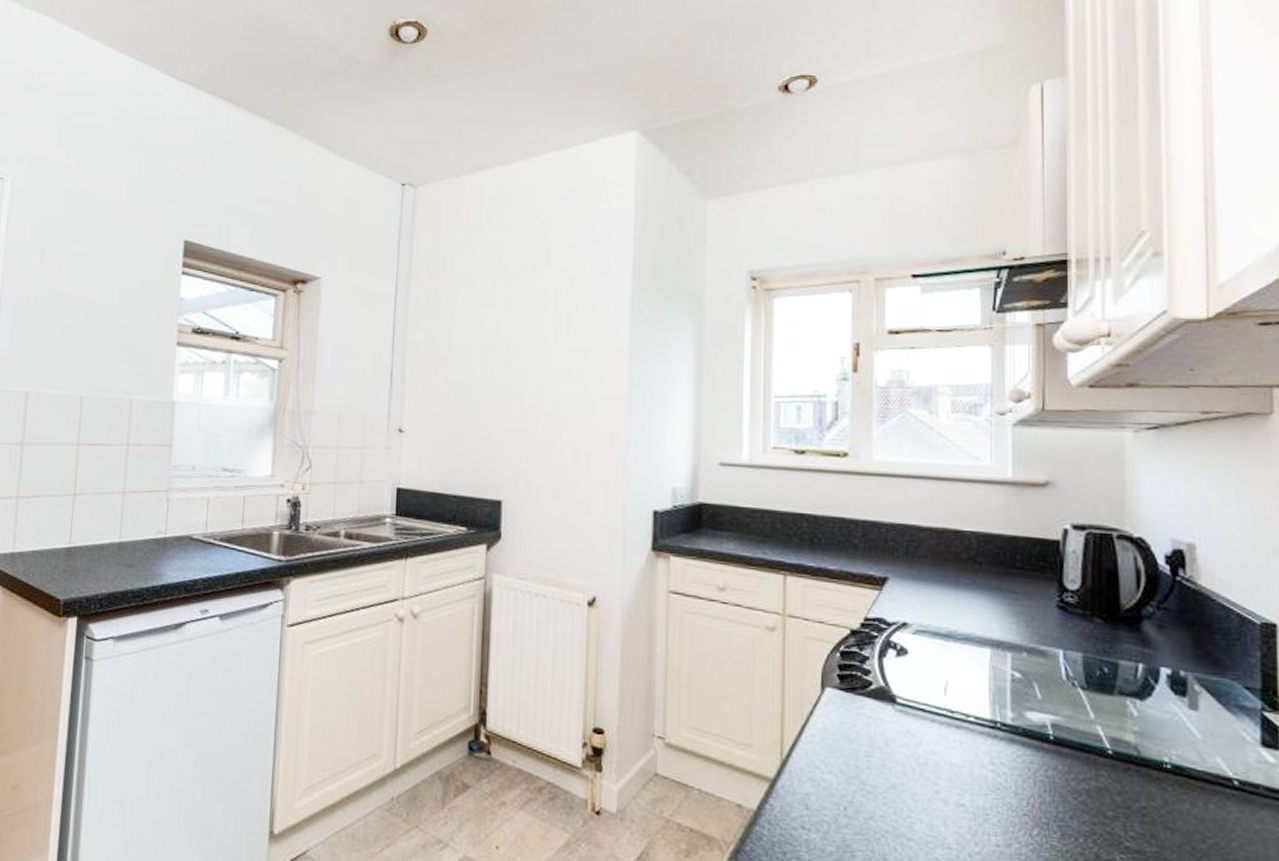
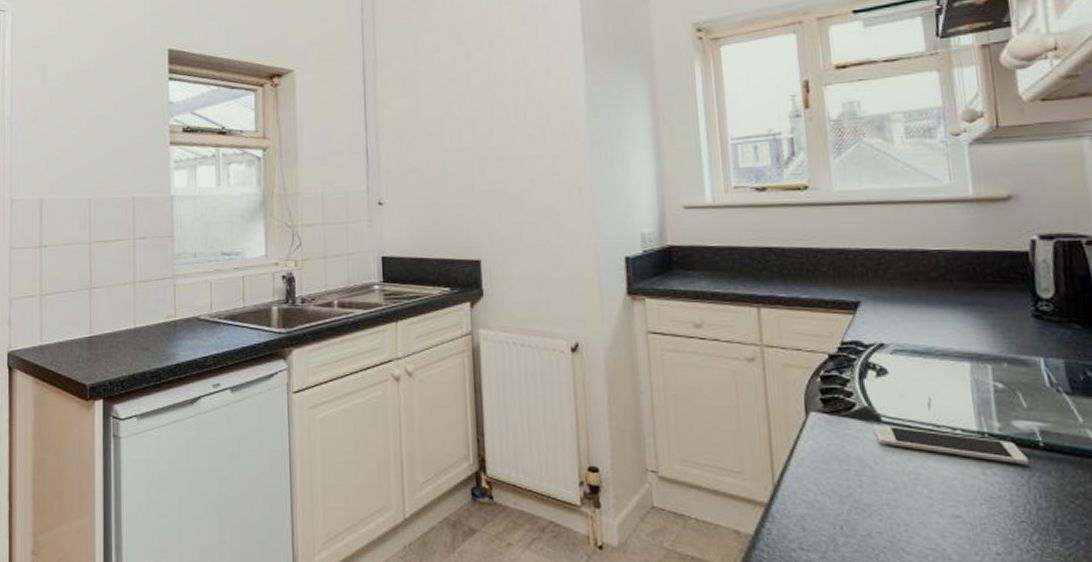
cell phone: none [888,704,1038,758] -> present [873,423,1030,465]

